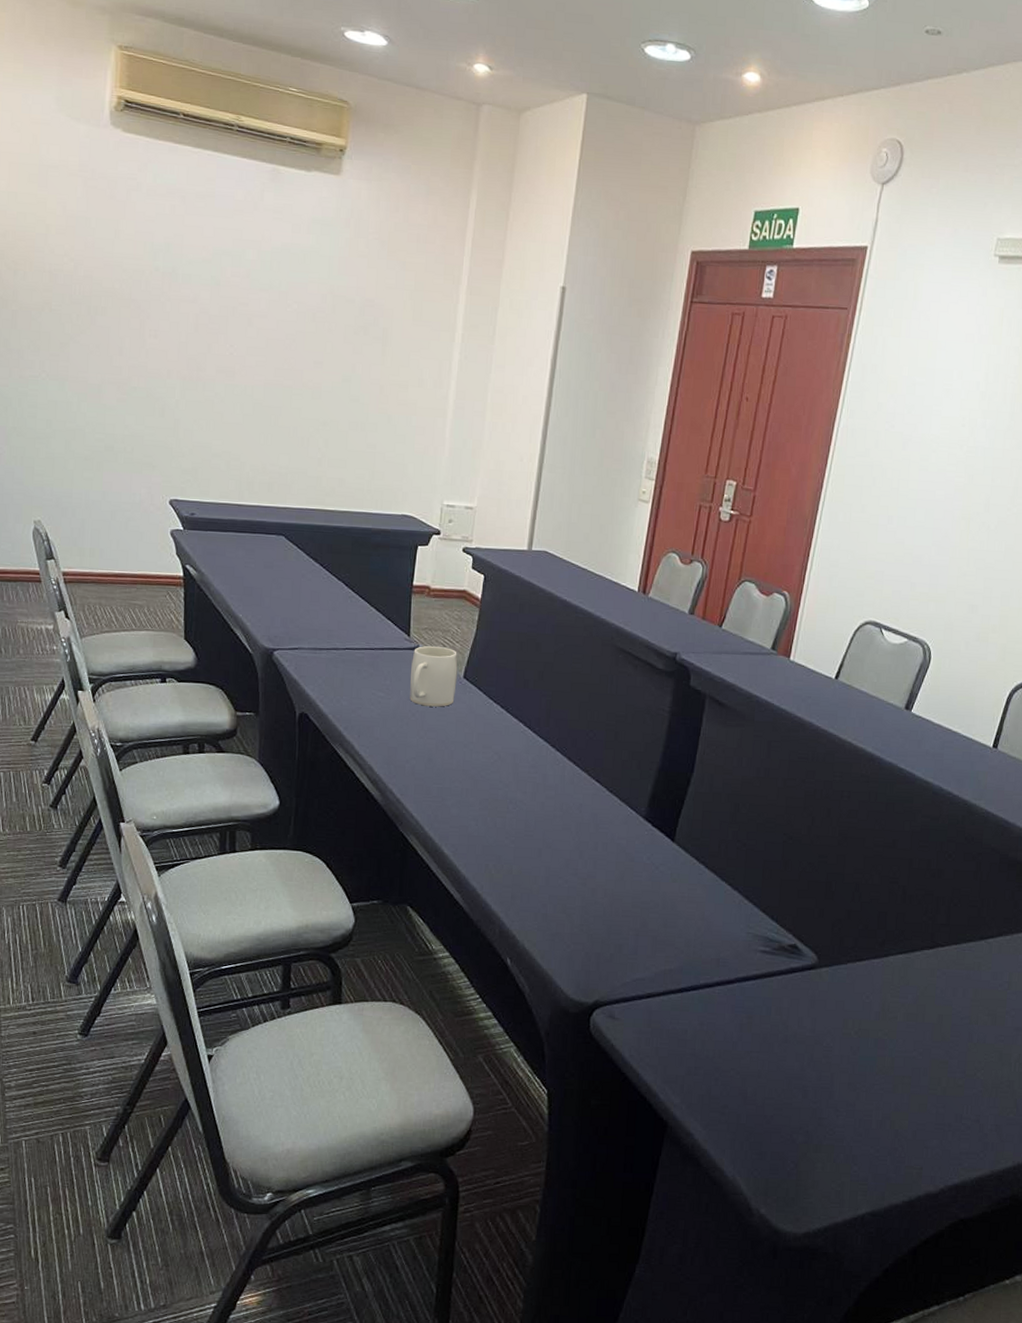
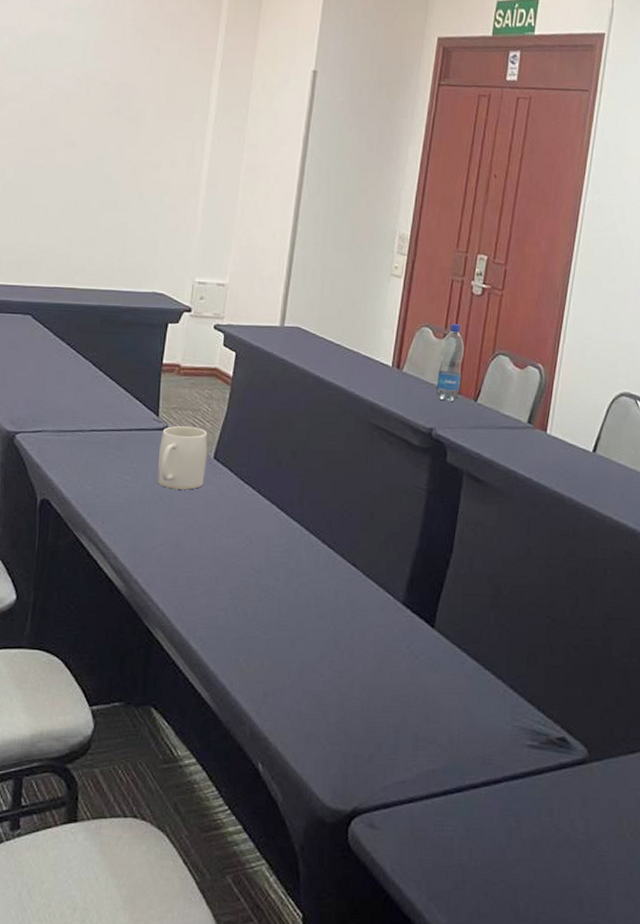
bottle: none [681,549,711,628] -> present [436,323,465,402]

